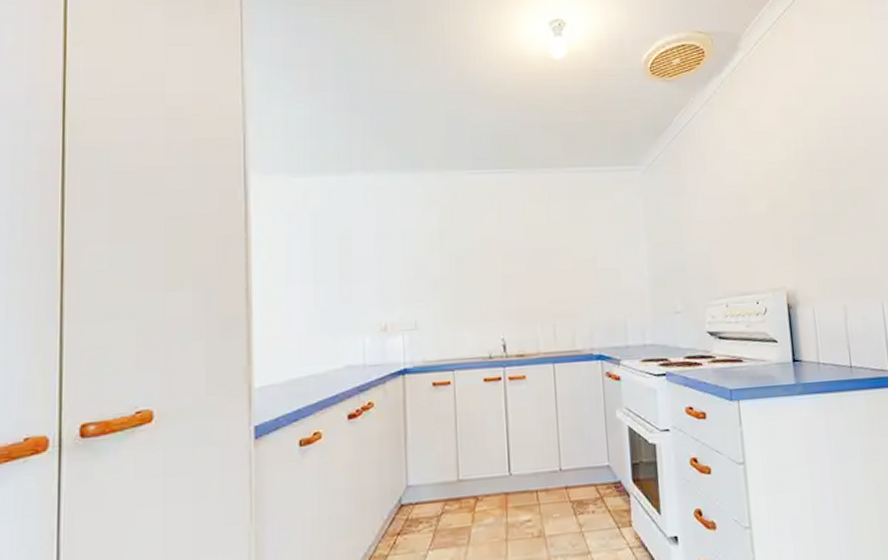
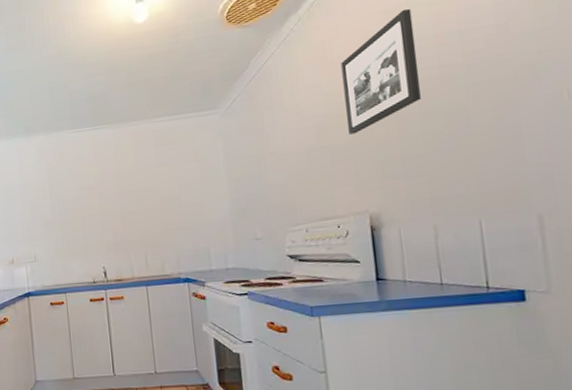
picture frame: none [760,88,831,207] -> present [341,8,421,135]

